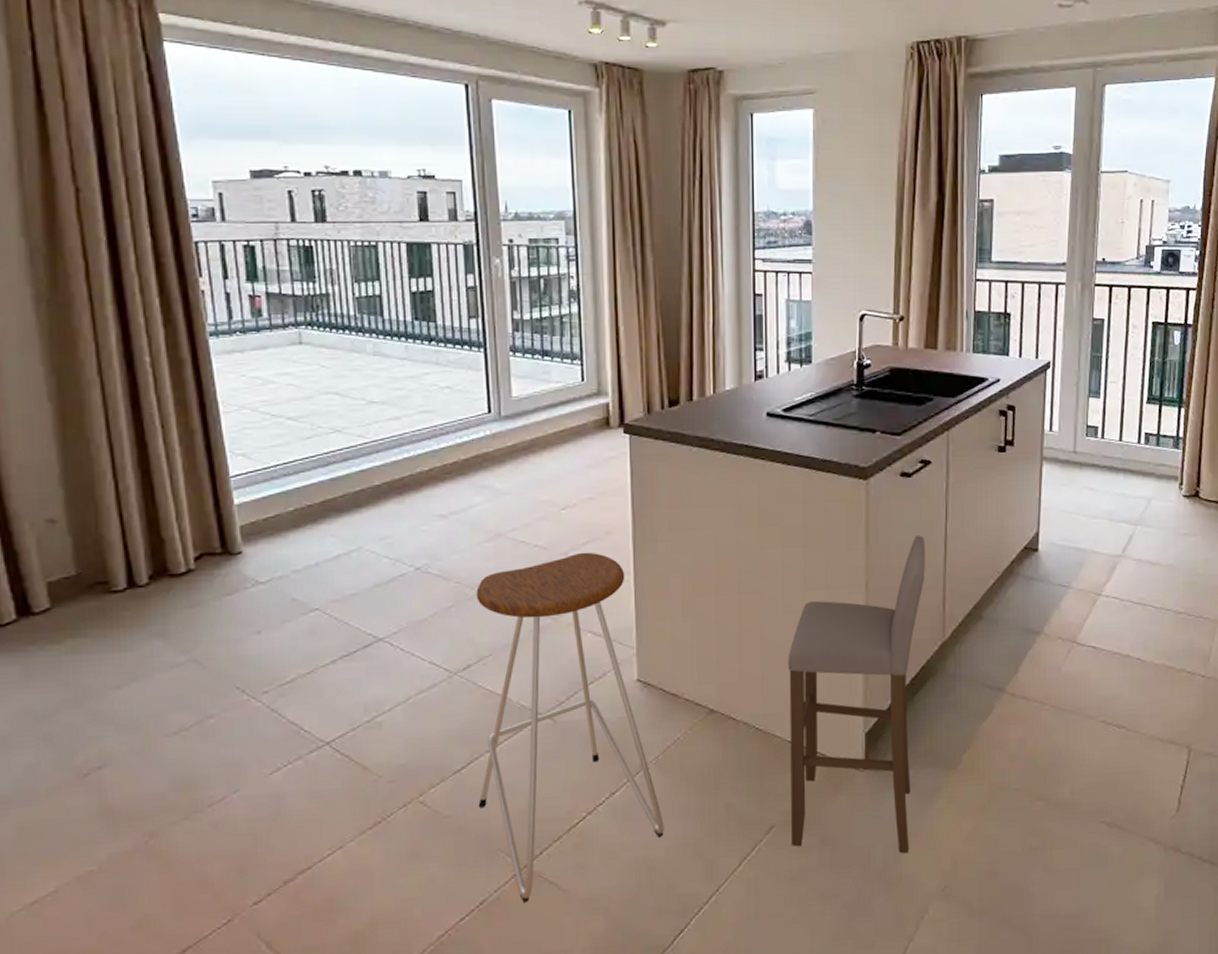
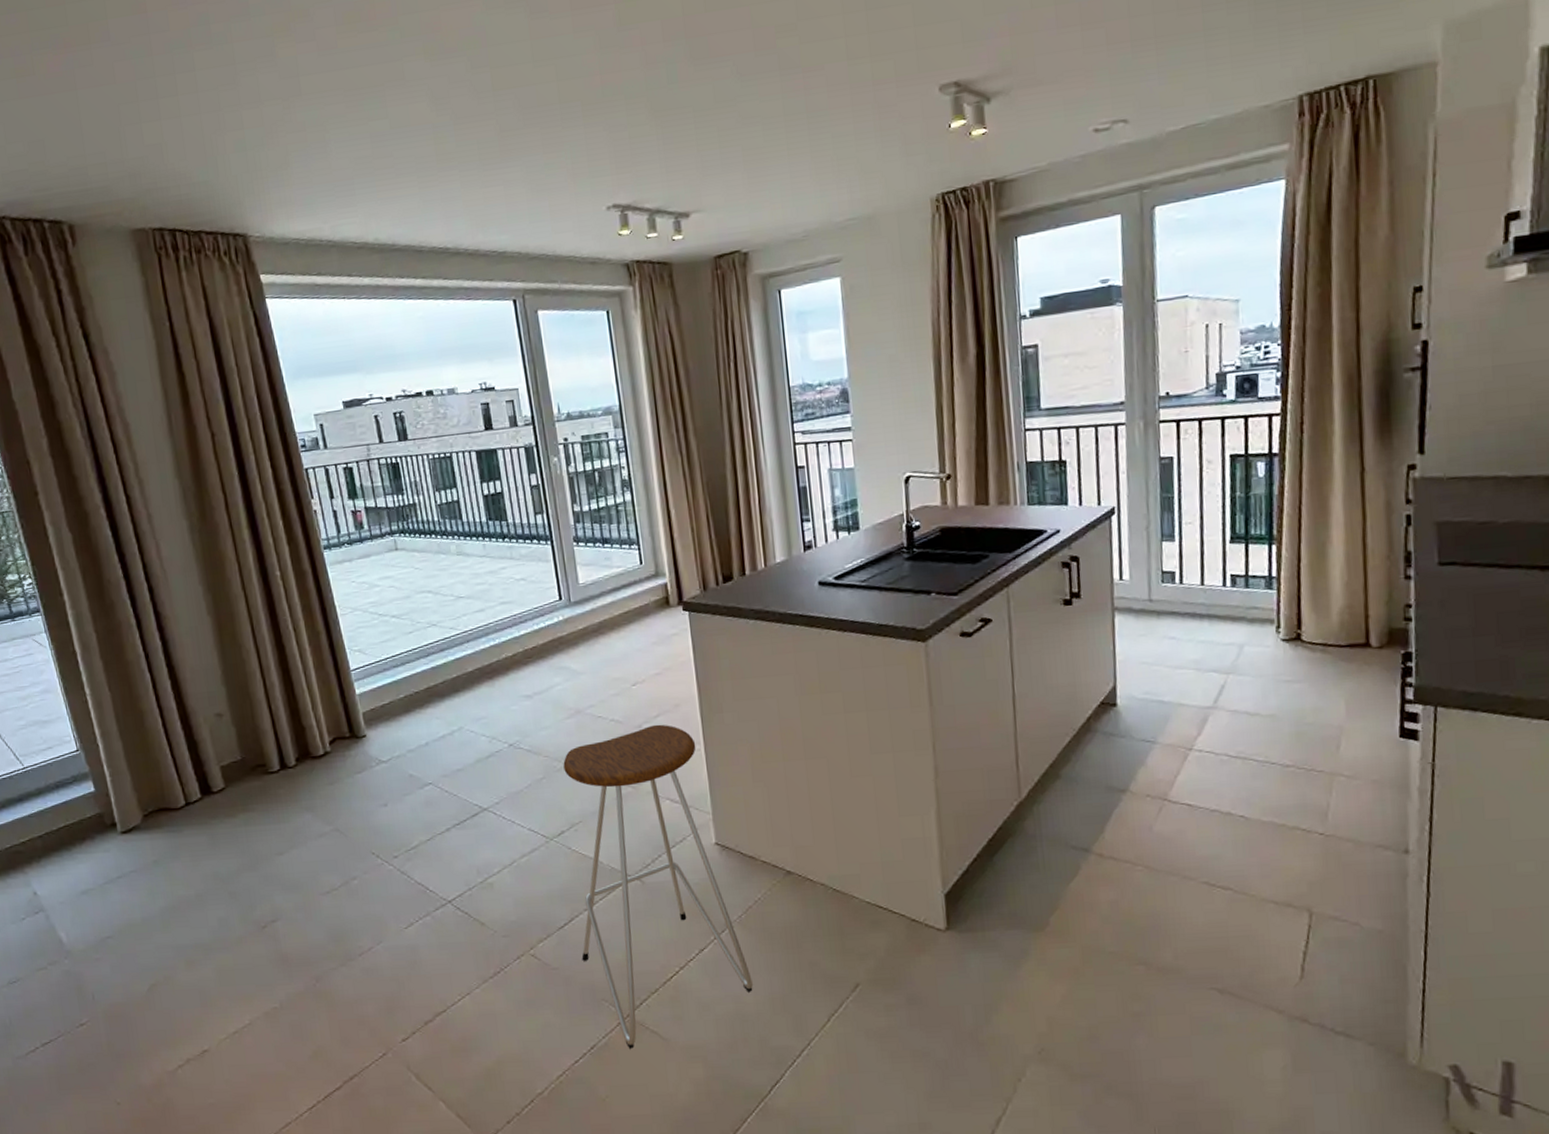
bar stool: present [787,535,925,854] -> none [859,695,1000,1015]

